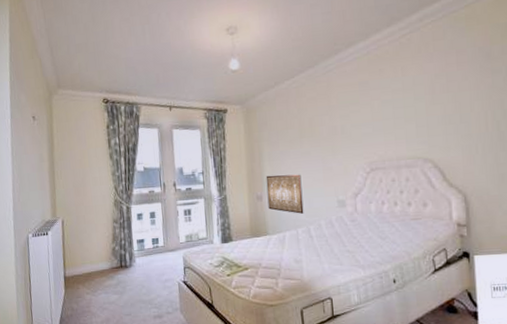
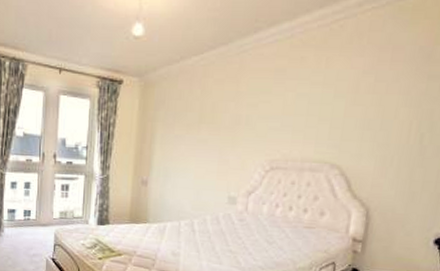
wall art: present [266,174,304,214] -> none [152,159,193,206]

